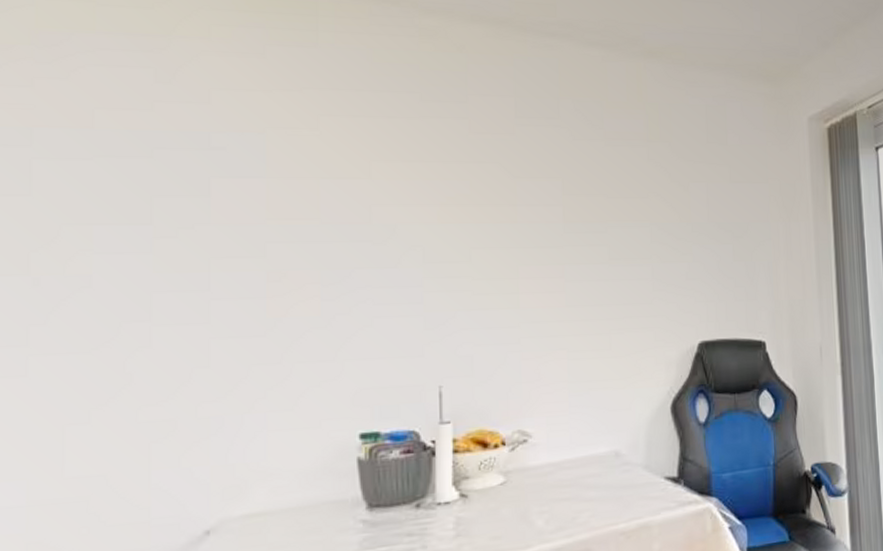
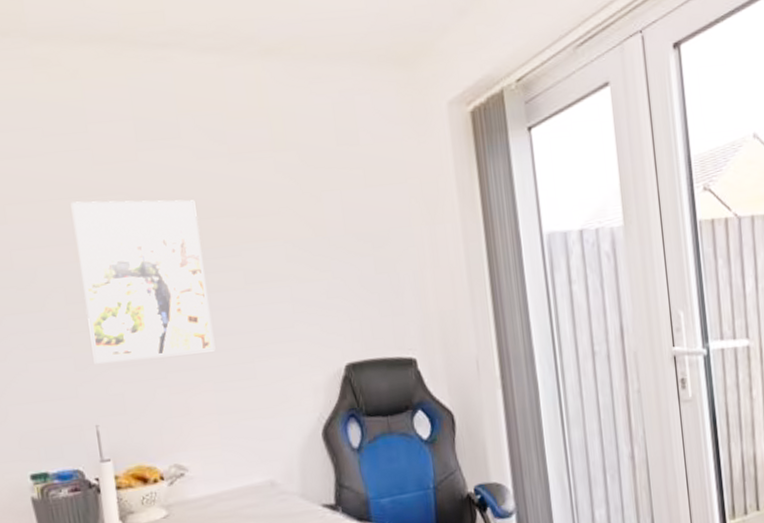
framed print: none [441,166,573,324] -> present [71,199,216,364]

